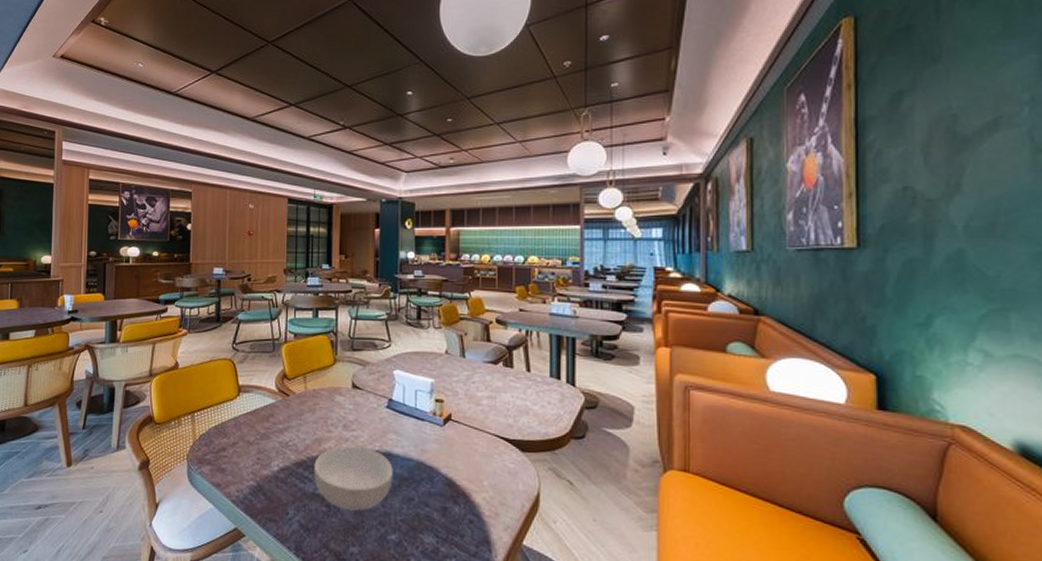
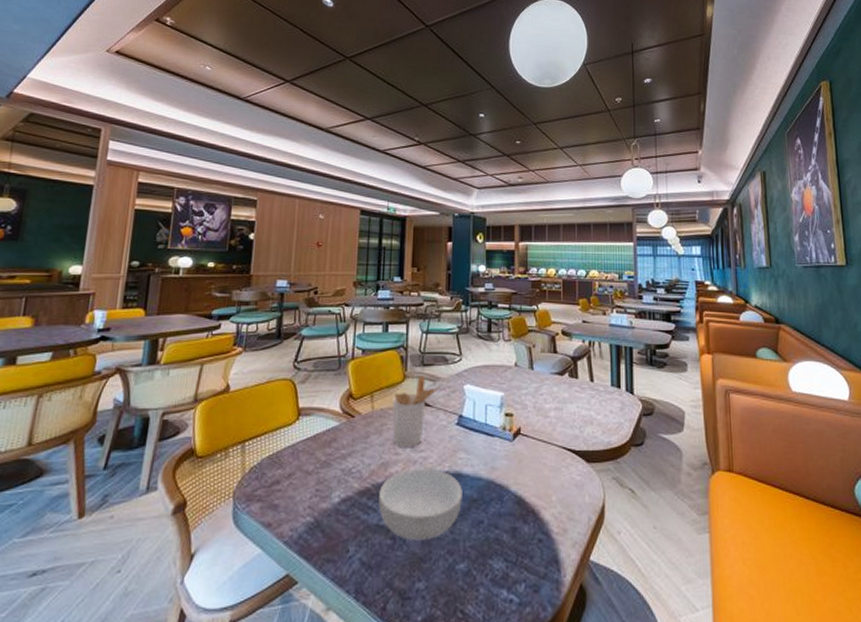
utensil holder: none [324,360,371,426] -> present [392,376,441,447]

